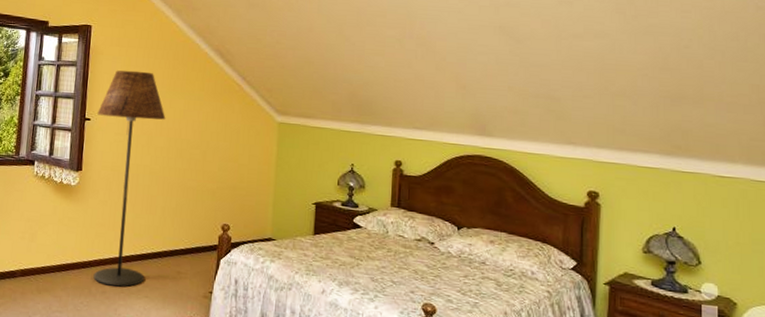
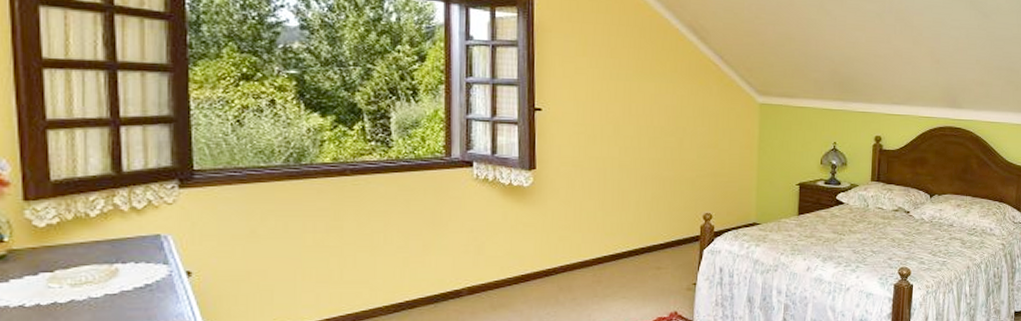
floor lamp: present [93,70,166,287] -> none [550,50,634,291]

